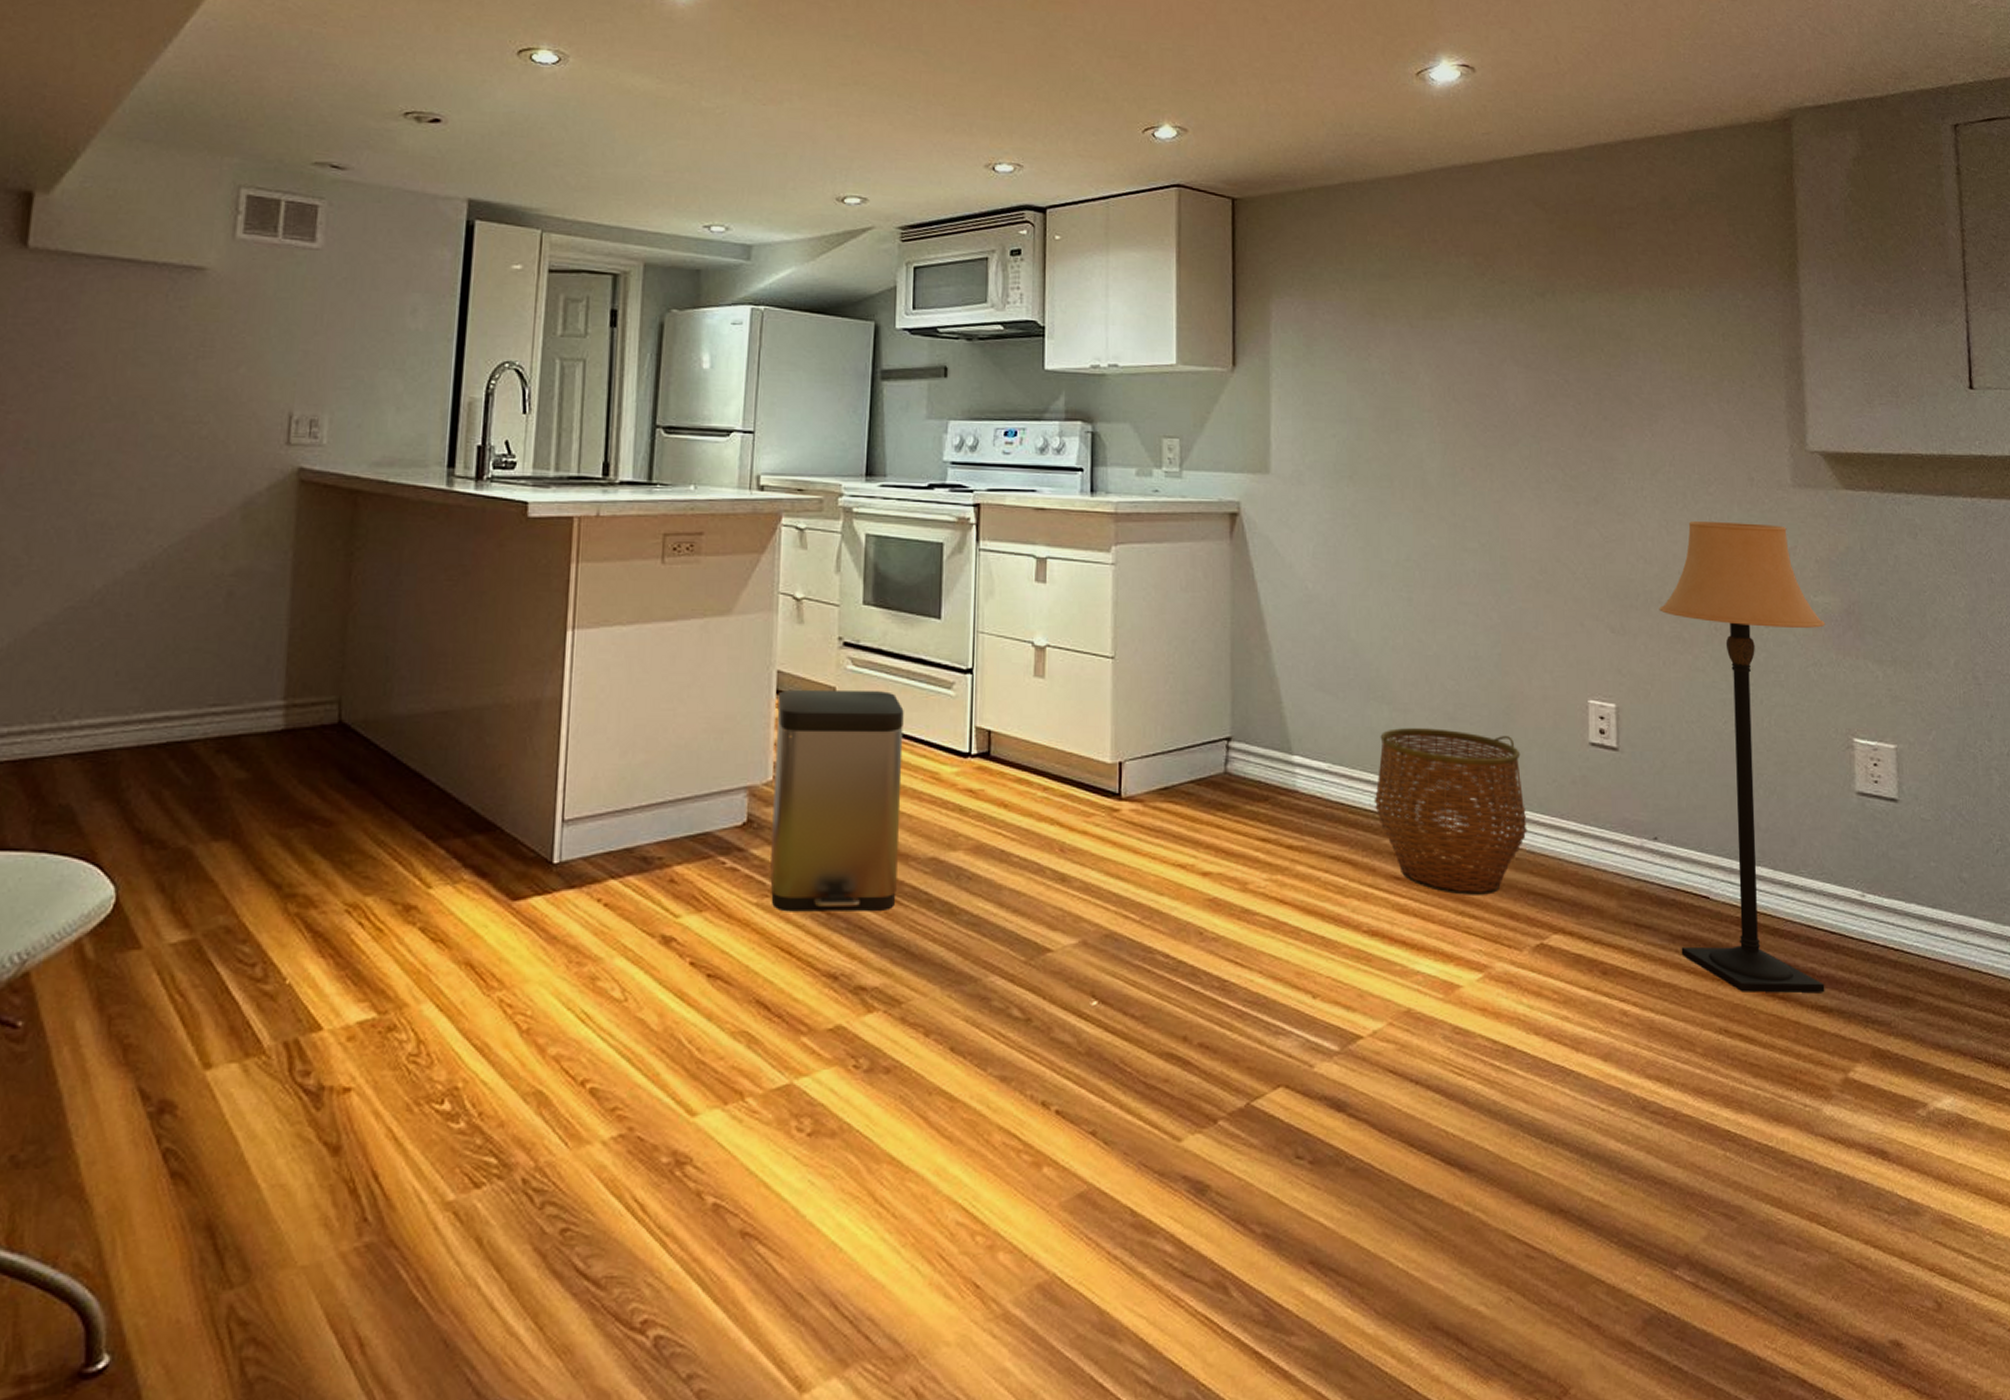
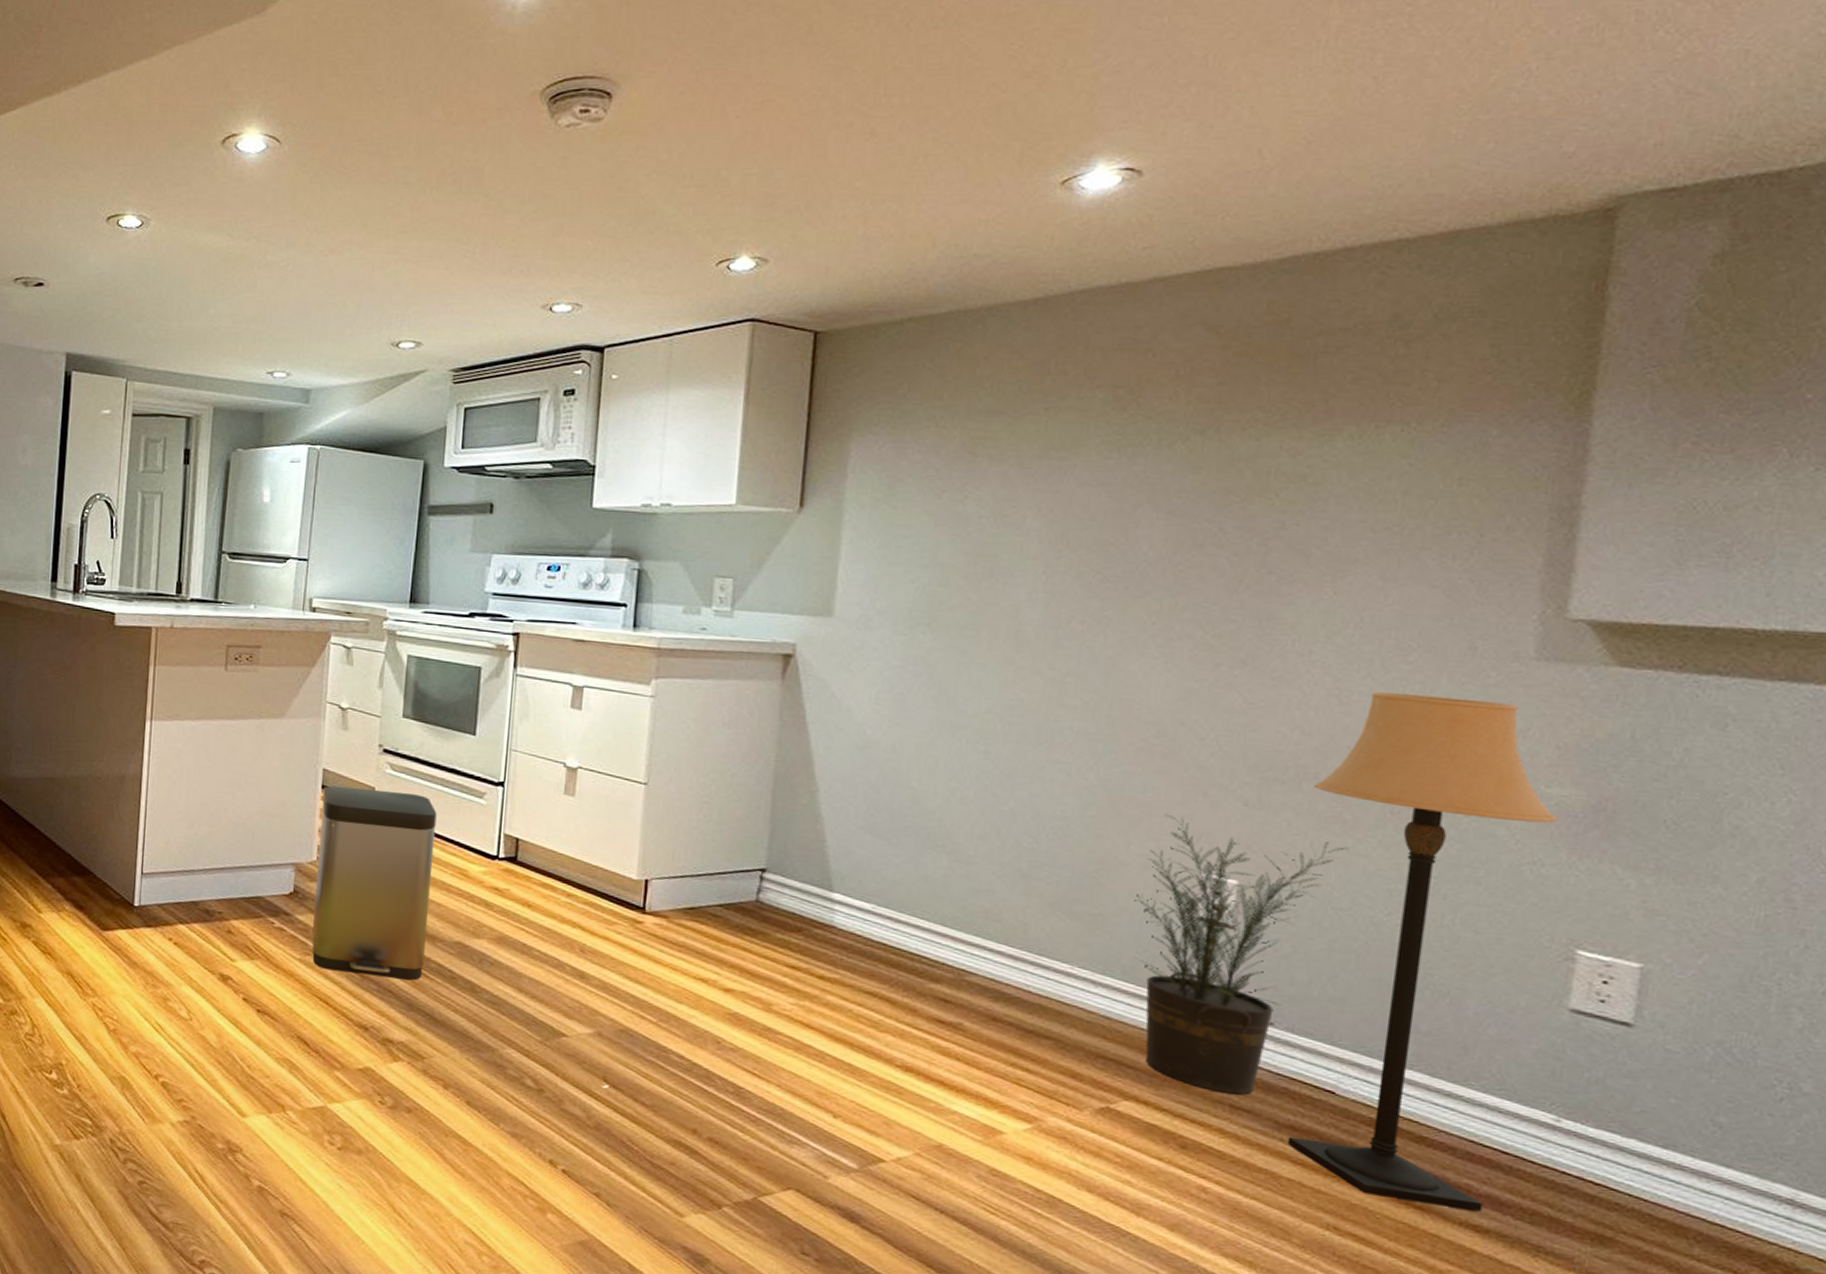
basket: present [1374,728,1527,895] -> none [921,878,1106,1052]
potted plant: none [1542,646,1690,914] -> present [1135,814,1349,1096]

